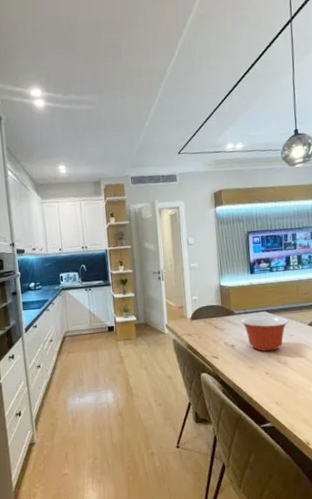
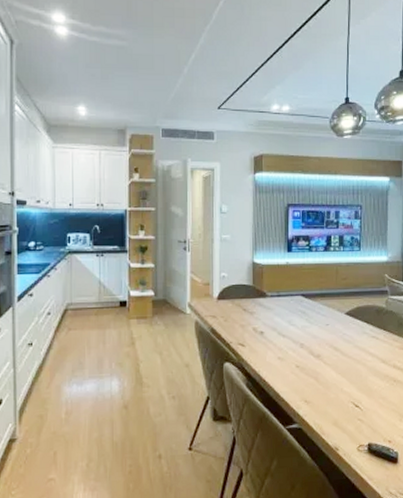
mixing bowl: present [241,315,289,352] -> none [273,300,325,342]

